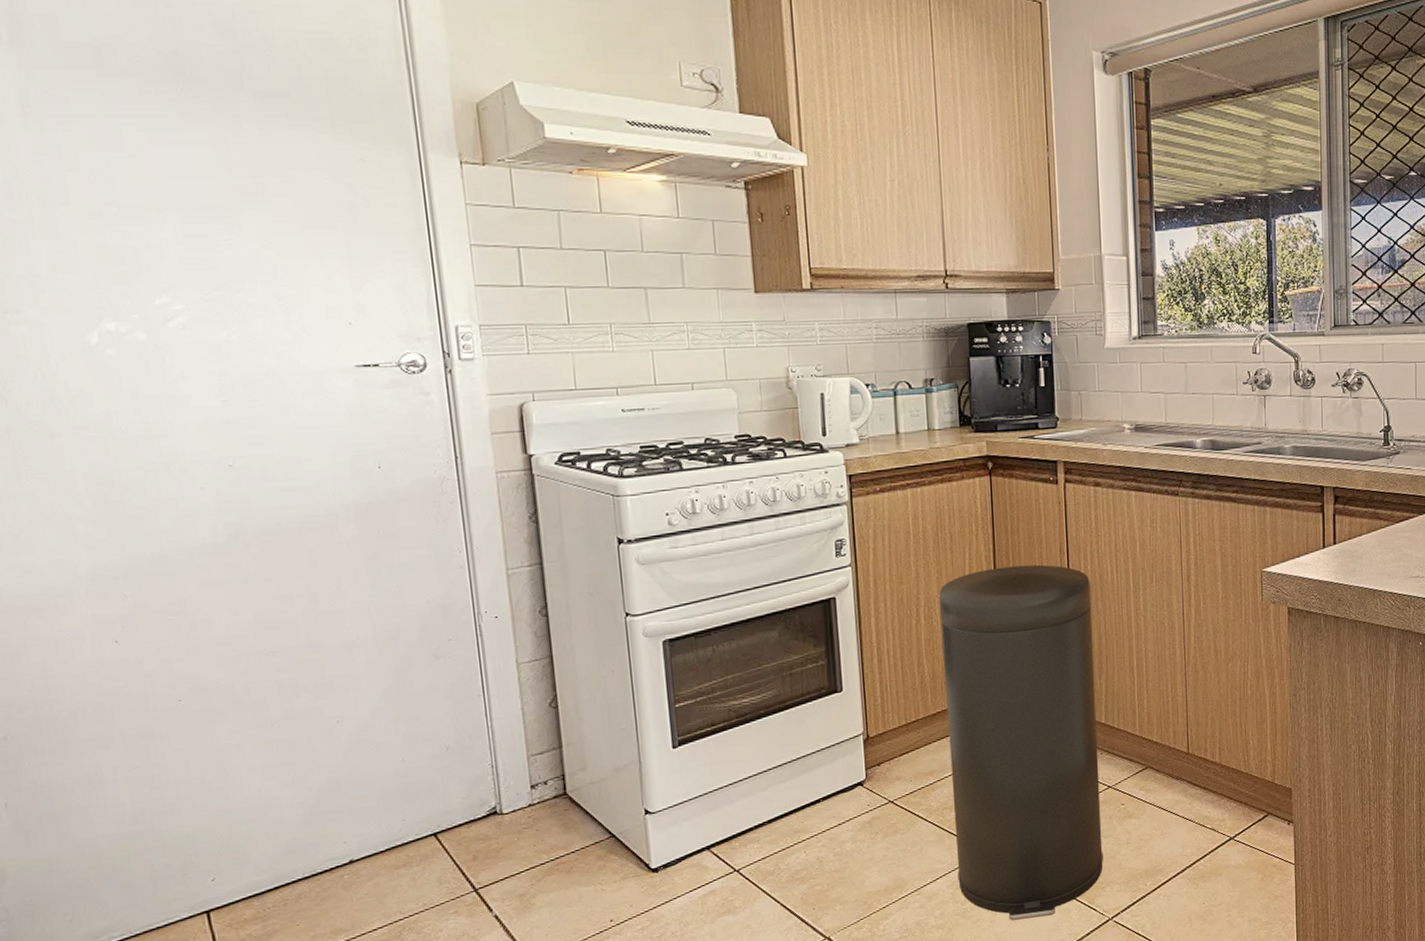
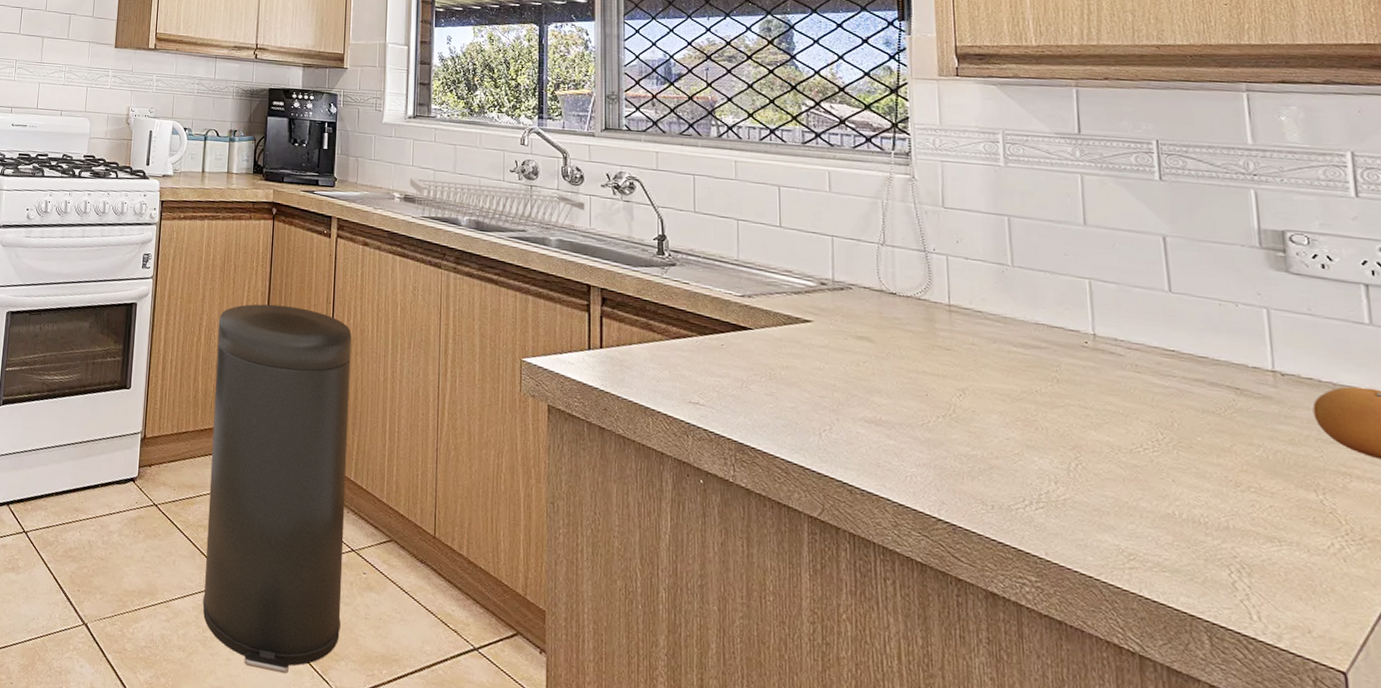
dish rack: none [1139,398,1317,445] -> present [409,178,586,231]

